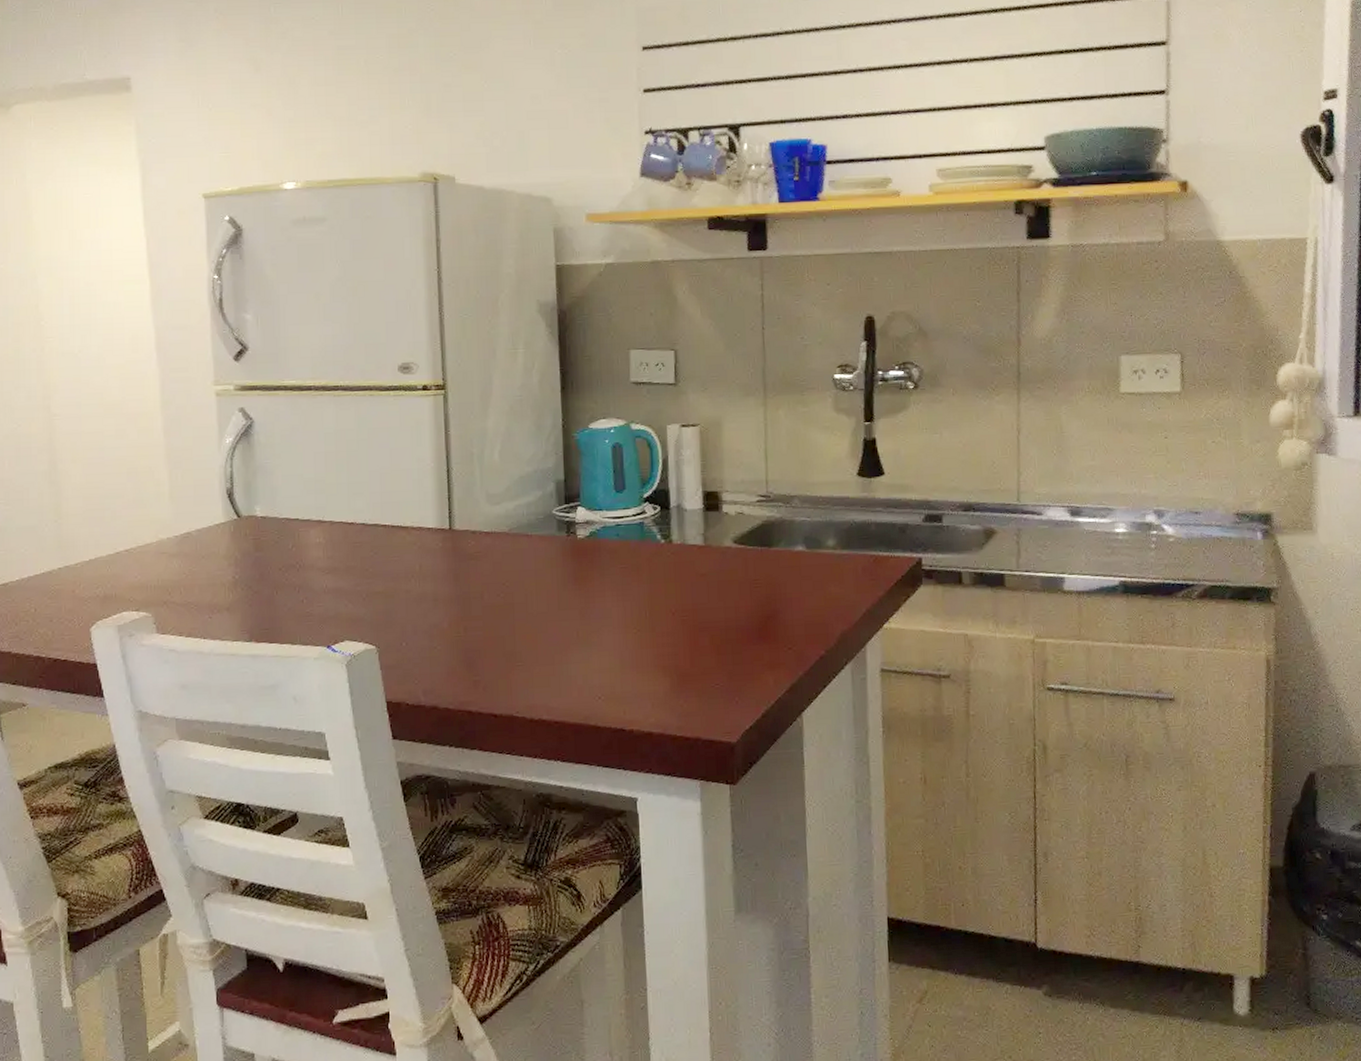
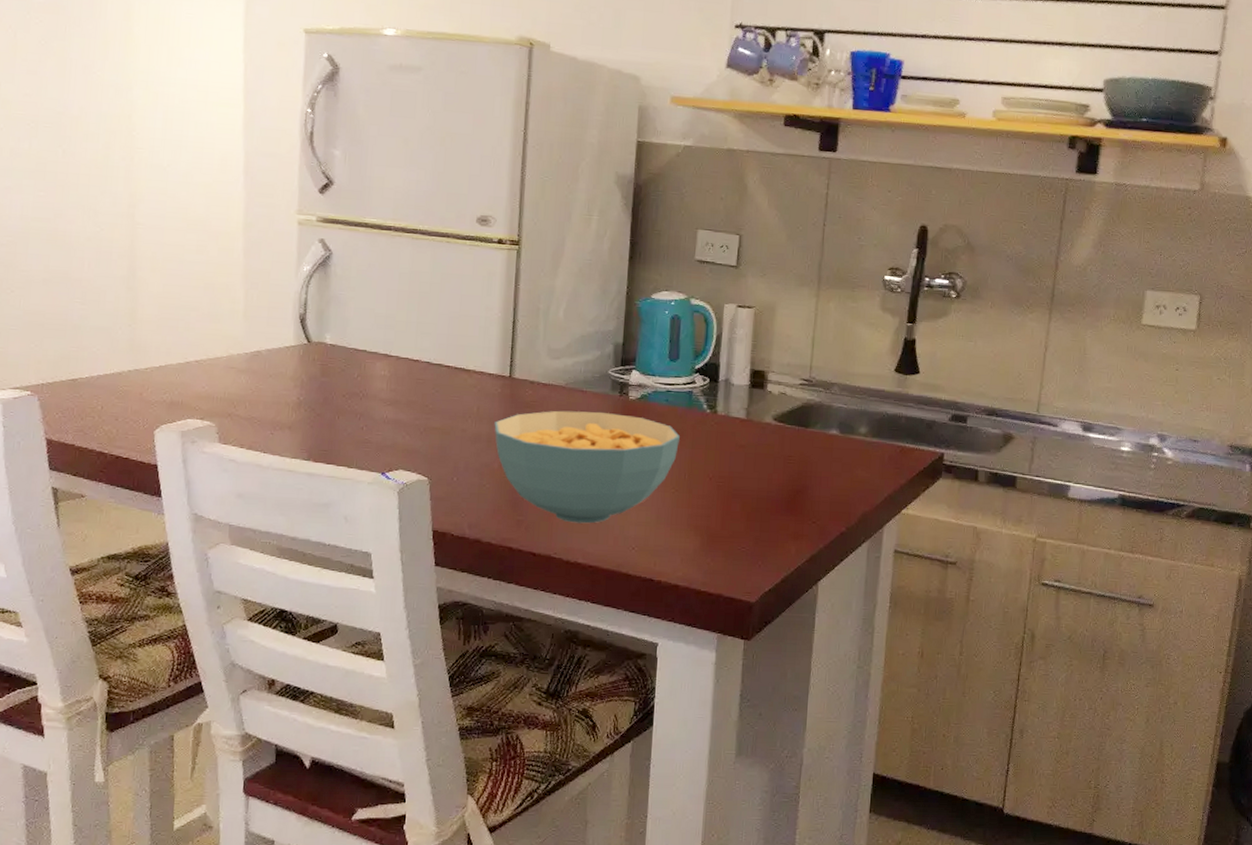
cereal bowl: none [439,555,636,678] -> present [494,410,680,524]

